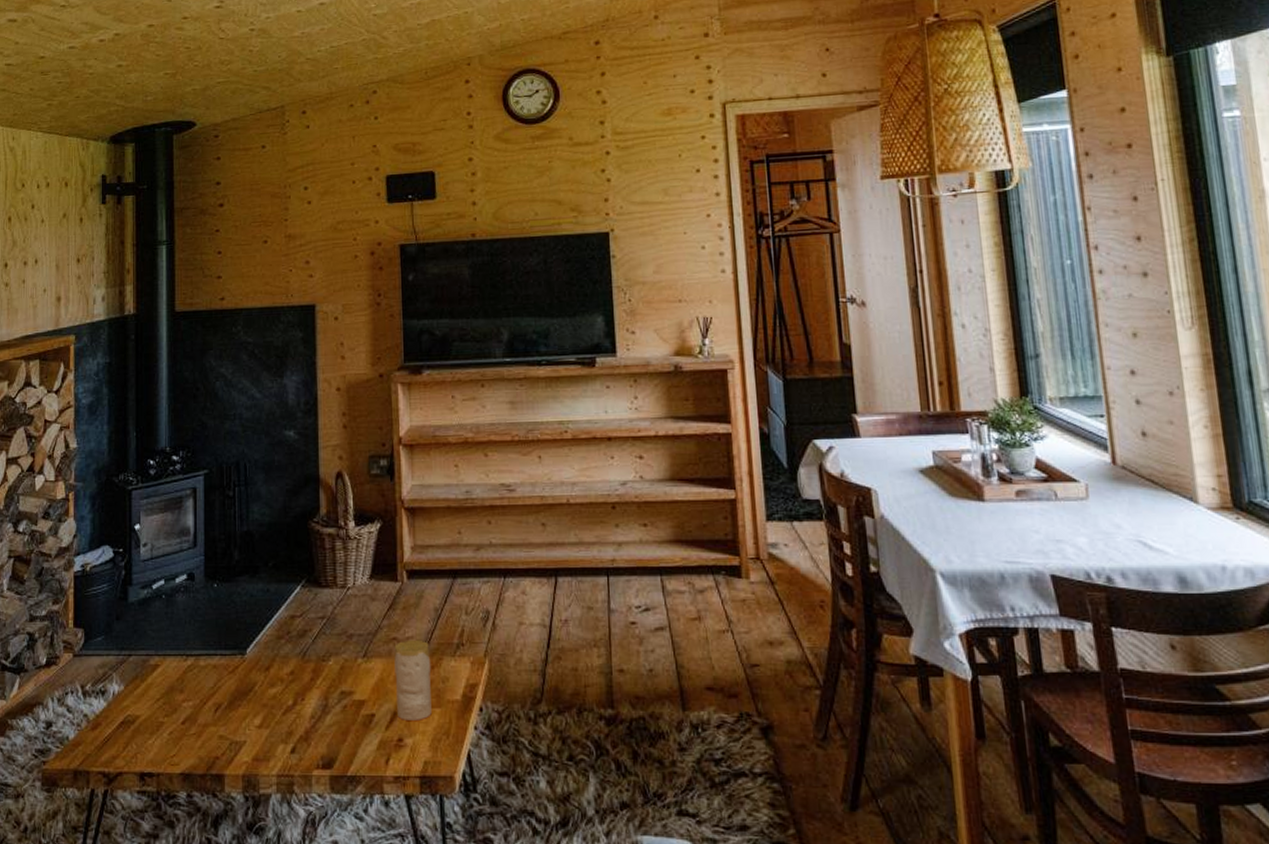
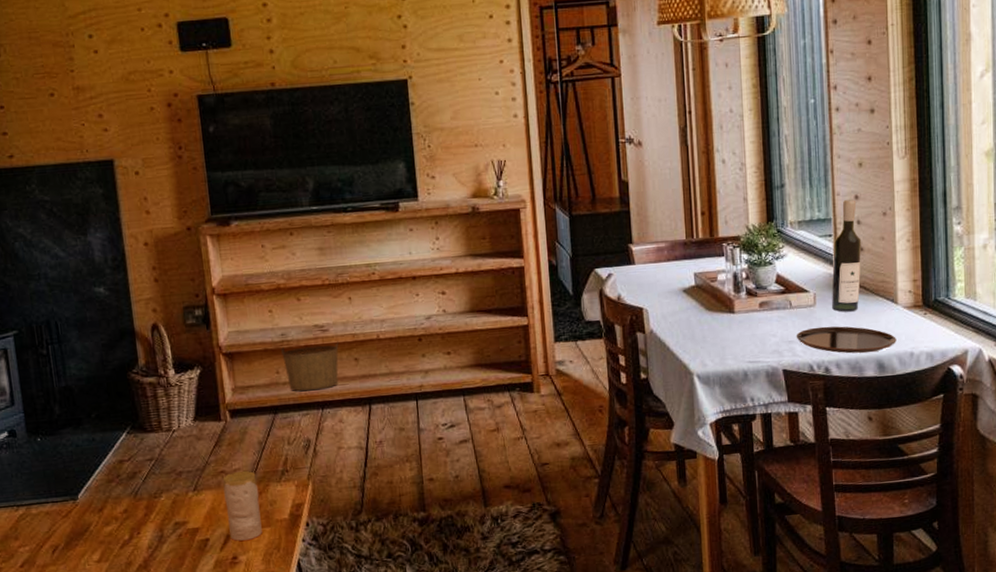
basket: none [464,503,526,556] -> present [280,341,339,392]
plate: none [1065,525,1201,561] -> present [796,326,896,354]
bottle: none [1107,375,1147,511] -> present [831,199,862,313]

